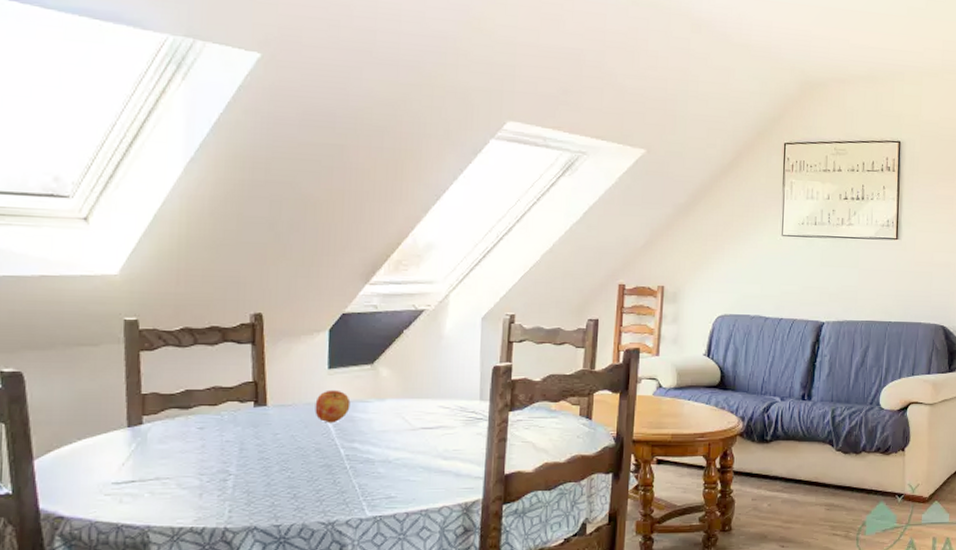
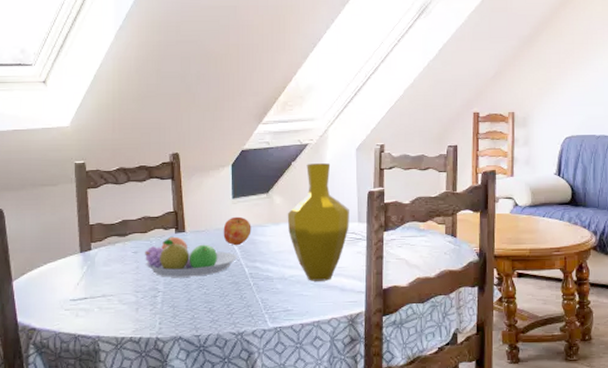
fruit bowl: none [212,410,332,458] -> present [144,236,238,277]
vase: none [395,332,470,465] -> present [287,163,349,281]

